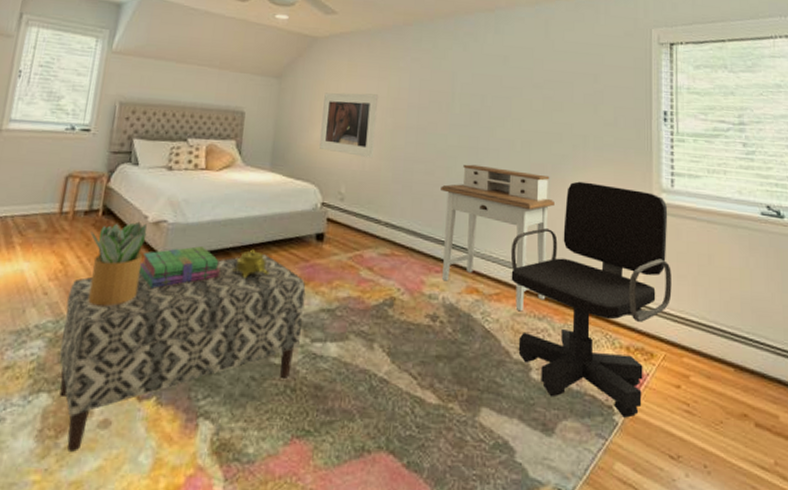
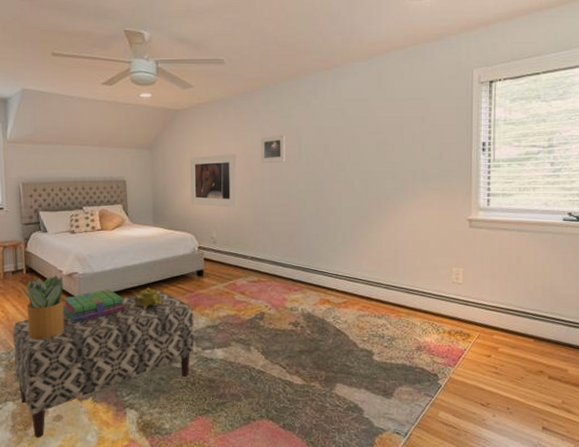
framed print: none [406,77,438,110] -> present [260,134,286,164]
desk: present [441,164,555,312] -> none [294,204,389,314]
office chair: present [510,181,672,418] -> none [354,209,486,381]

